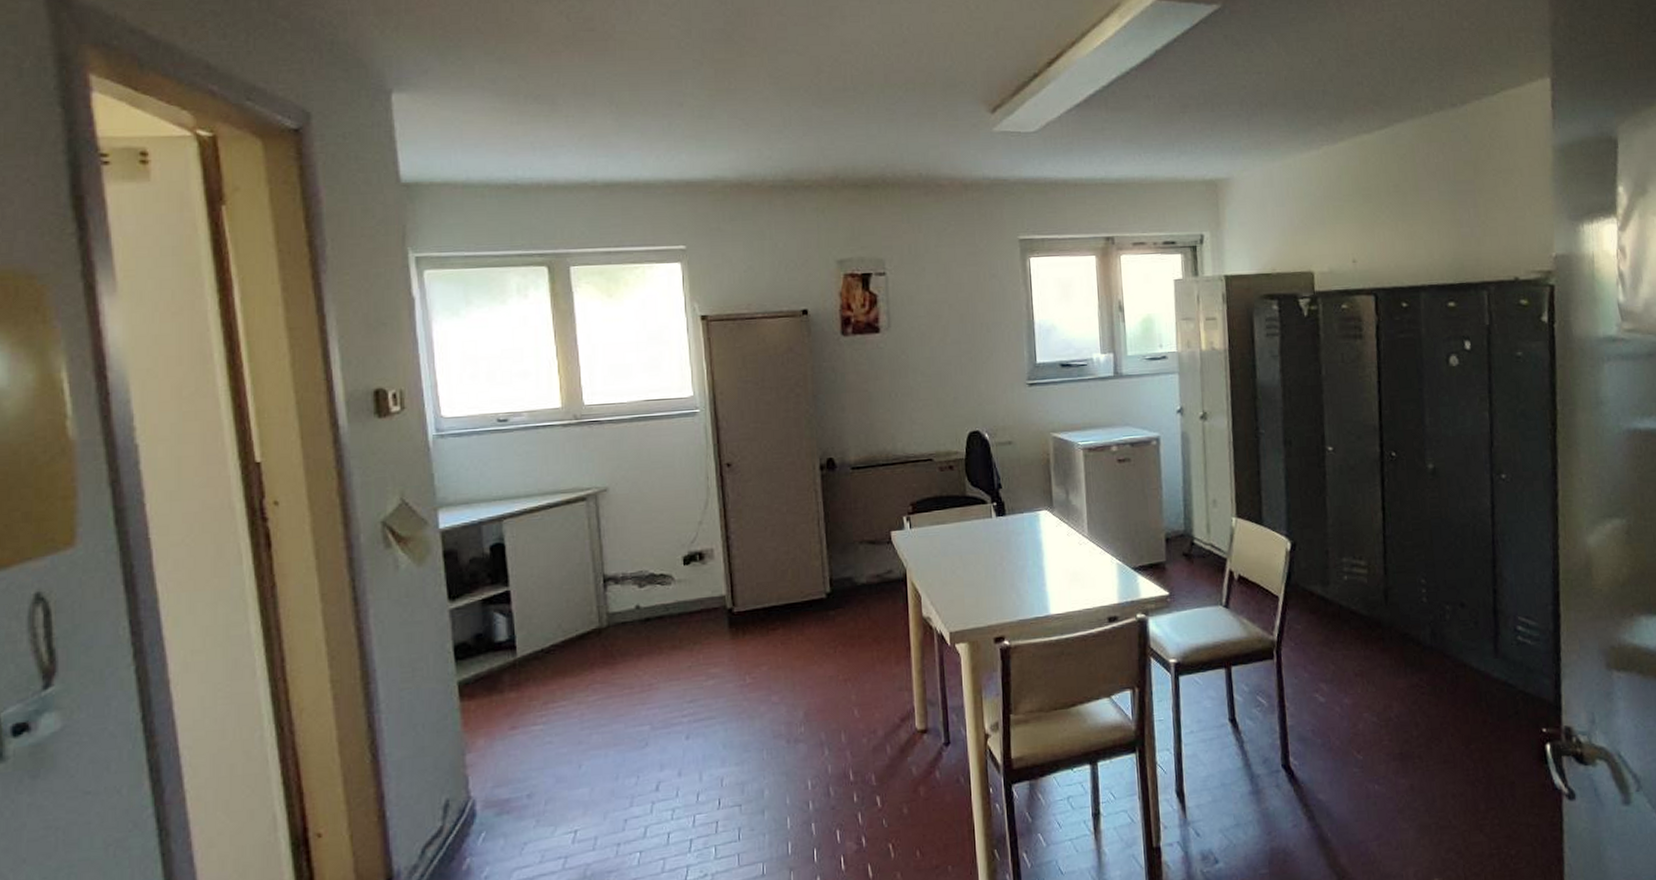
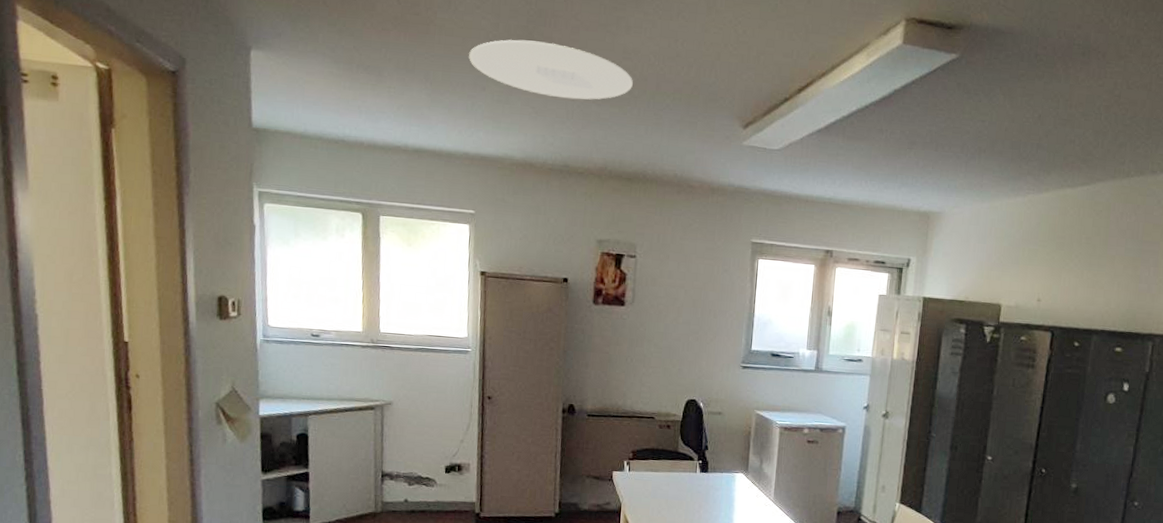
ceiling light: none [659,44,857,105] -> present [469,39,633,100]

